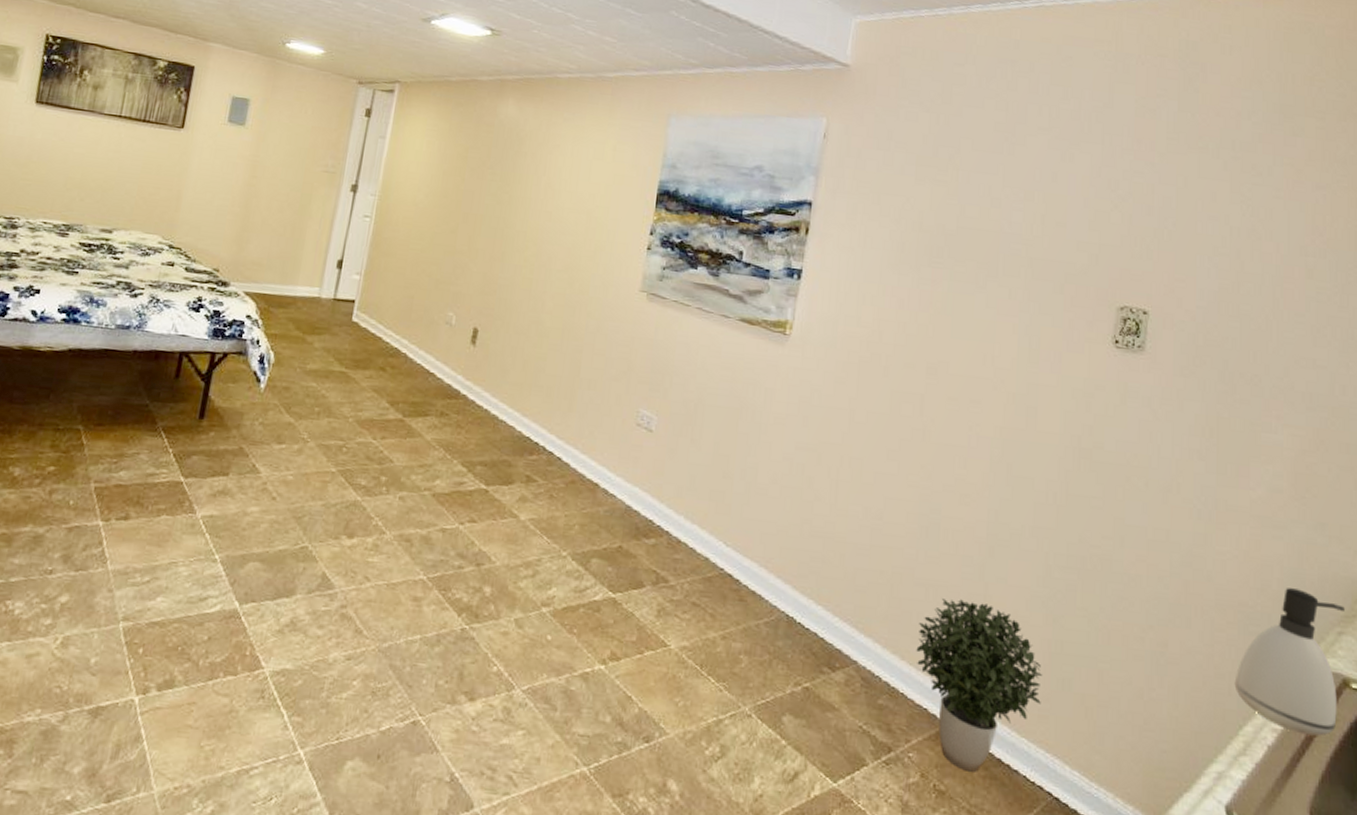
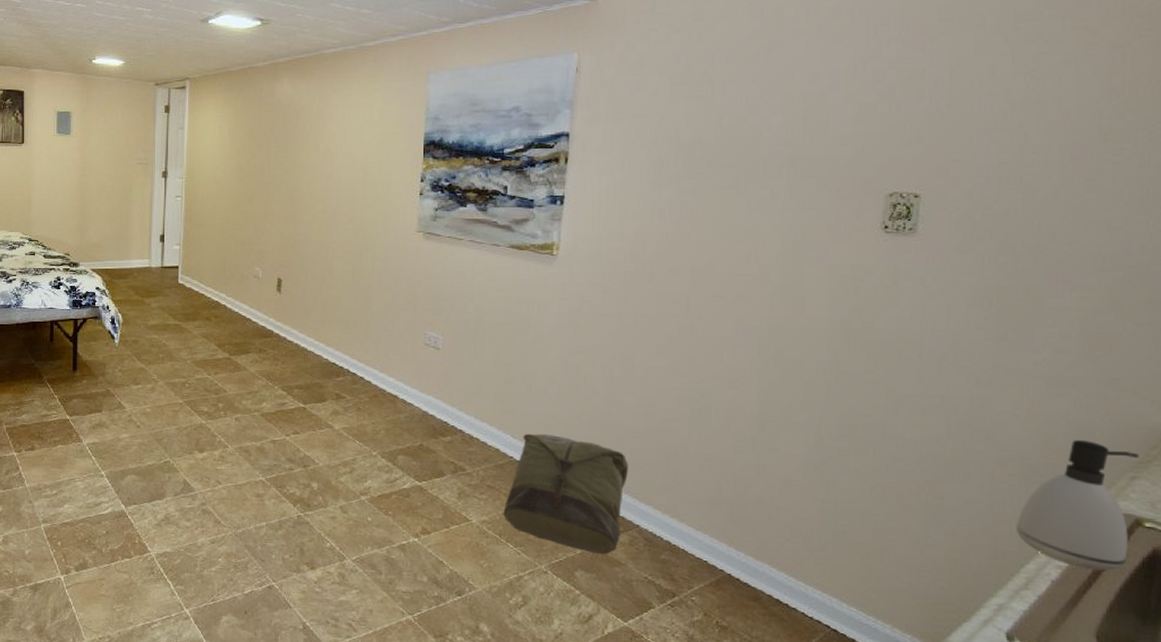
backpack: none [706,541,851,697] -> present [503,433,629,555]
potted plant: present [916,599,1042,772] -> none [694,469,817,611]

